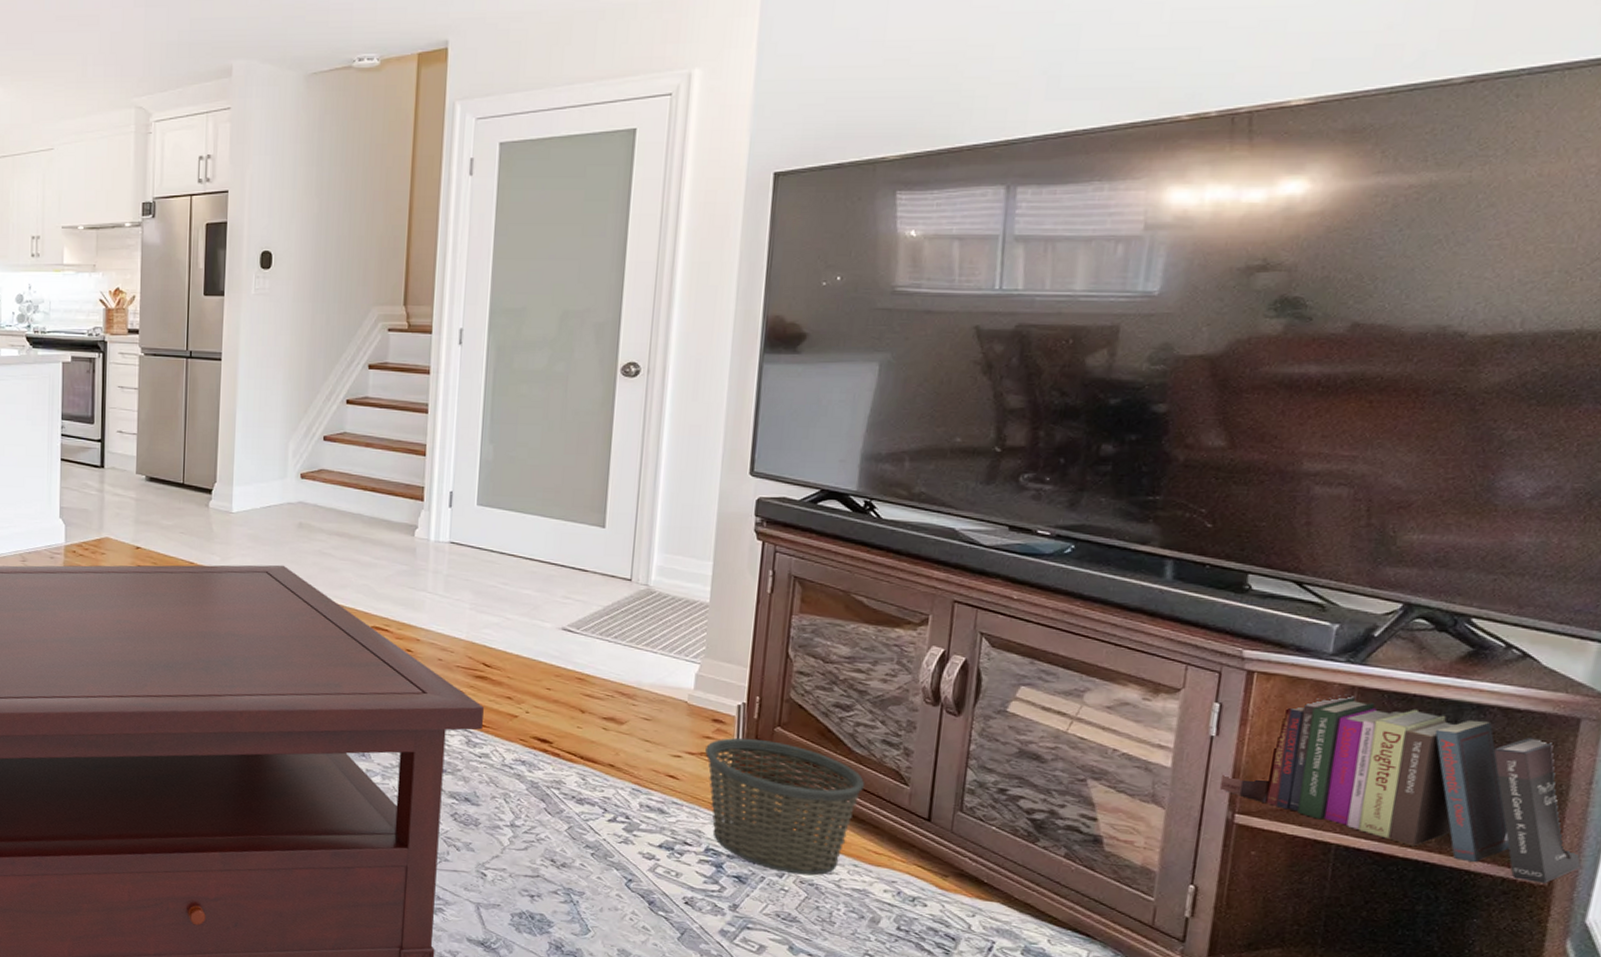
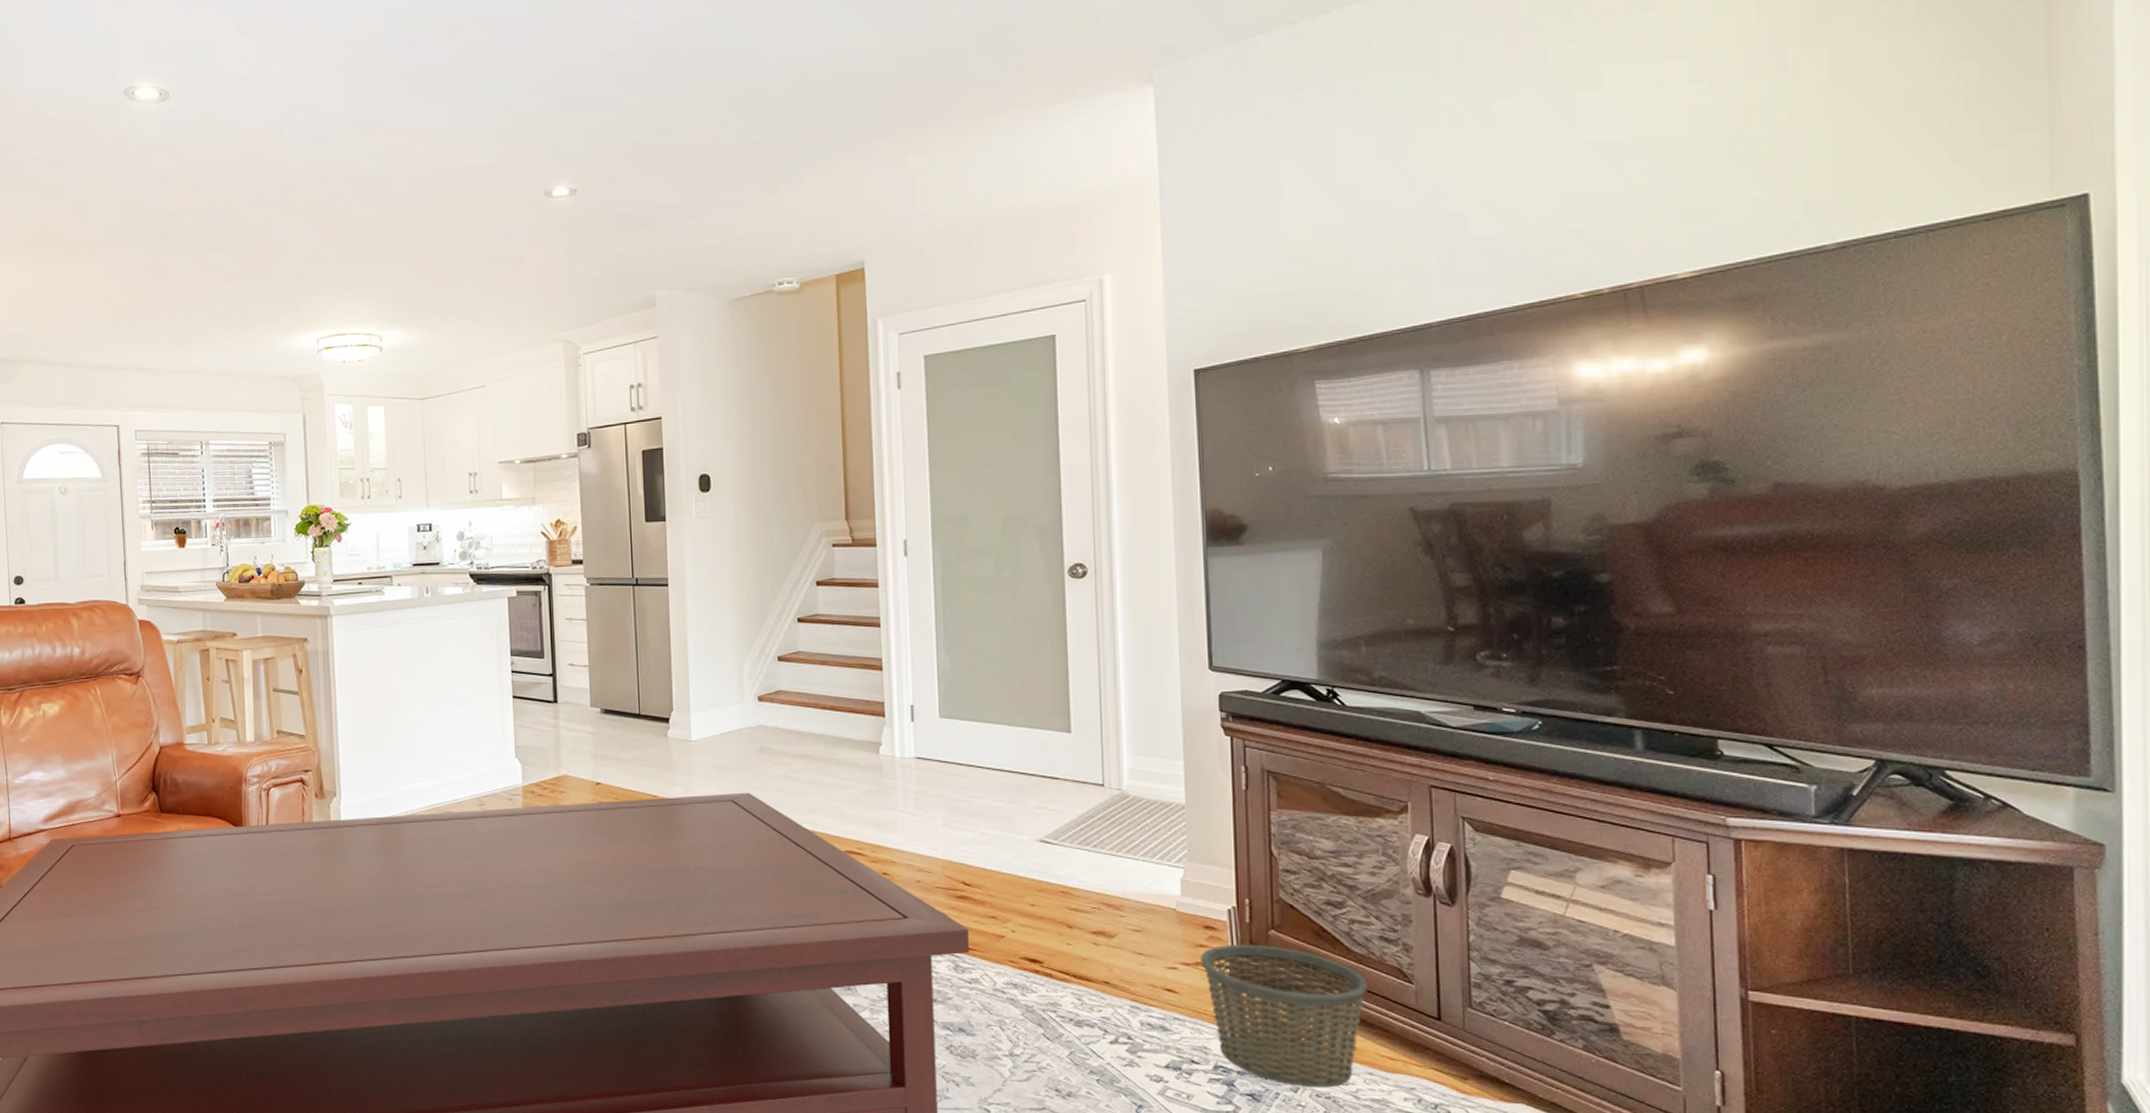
books: present [1219,694,1582,883] -> none [1727,857,2106,1043]

